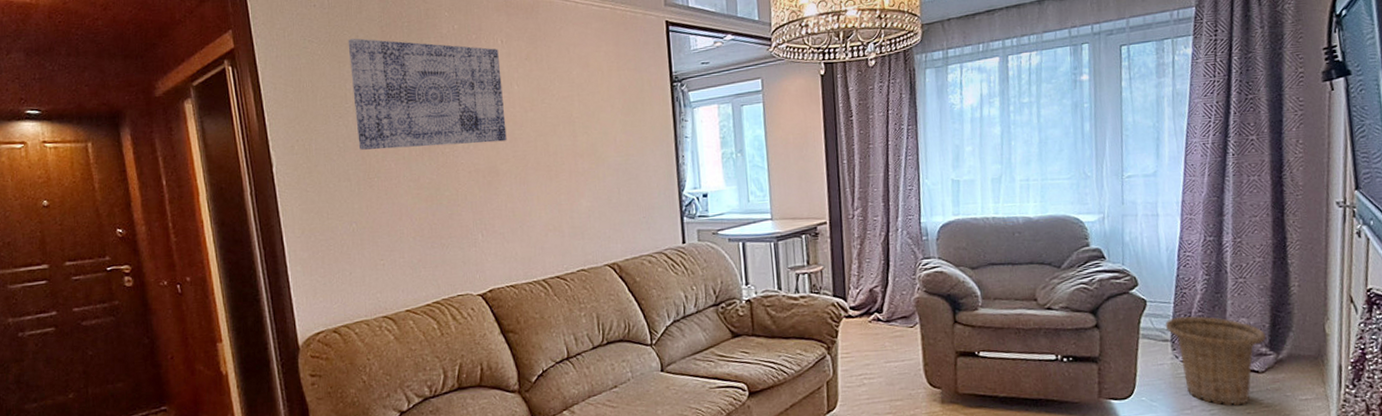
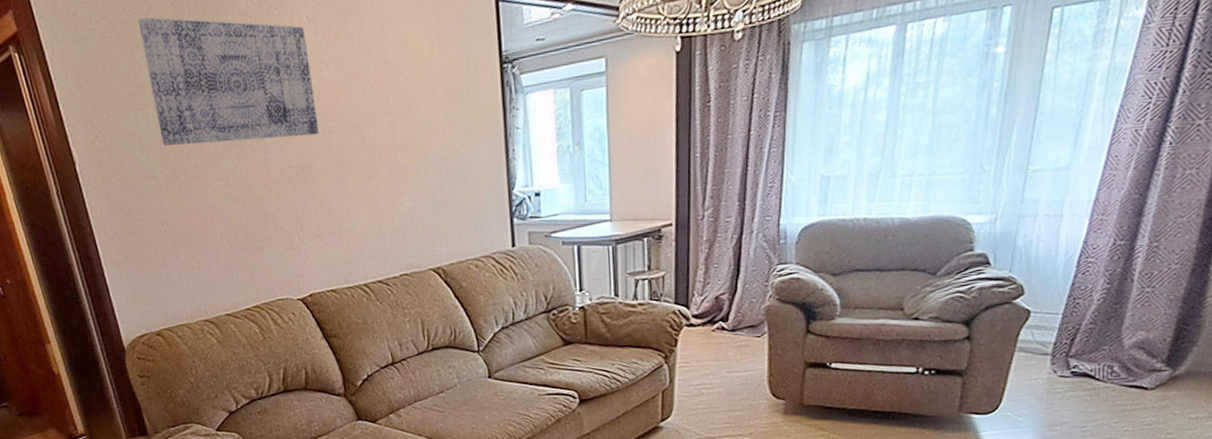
basket: present [1165,316,1266,407] -> none [1047,328,1164,424]

